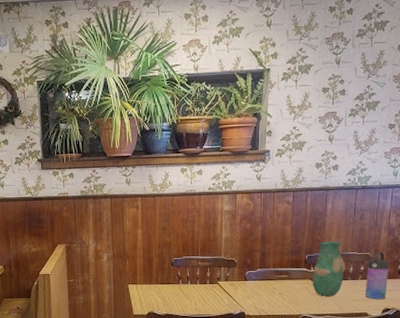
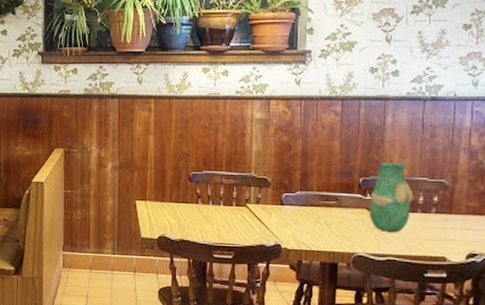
water bottle: present [364,251,389,299] -> none [440,179,472,241]

